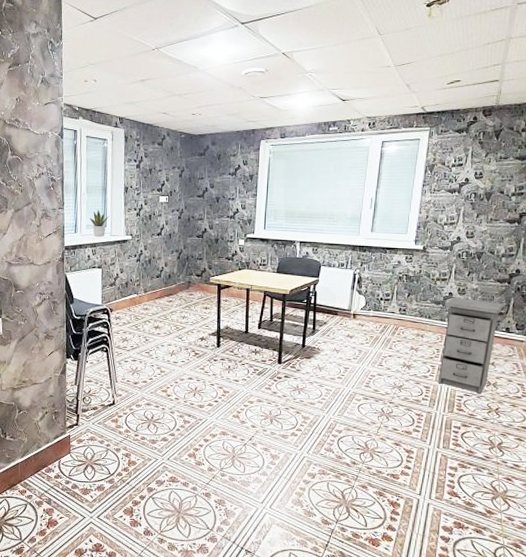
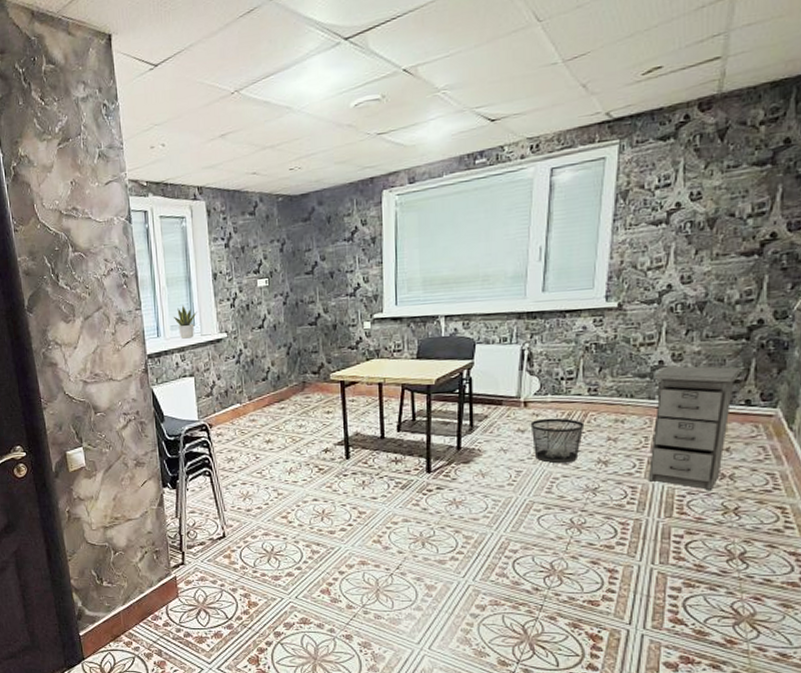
waste bin: none [357,328,396,365] -> present [530,418,585,464]

